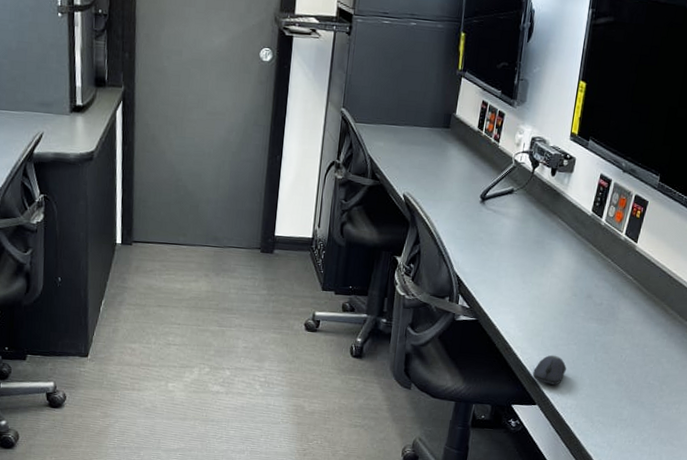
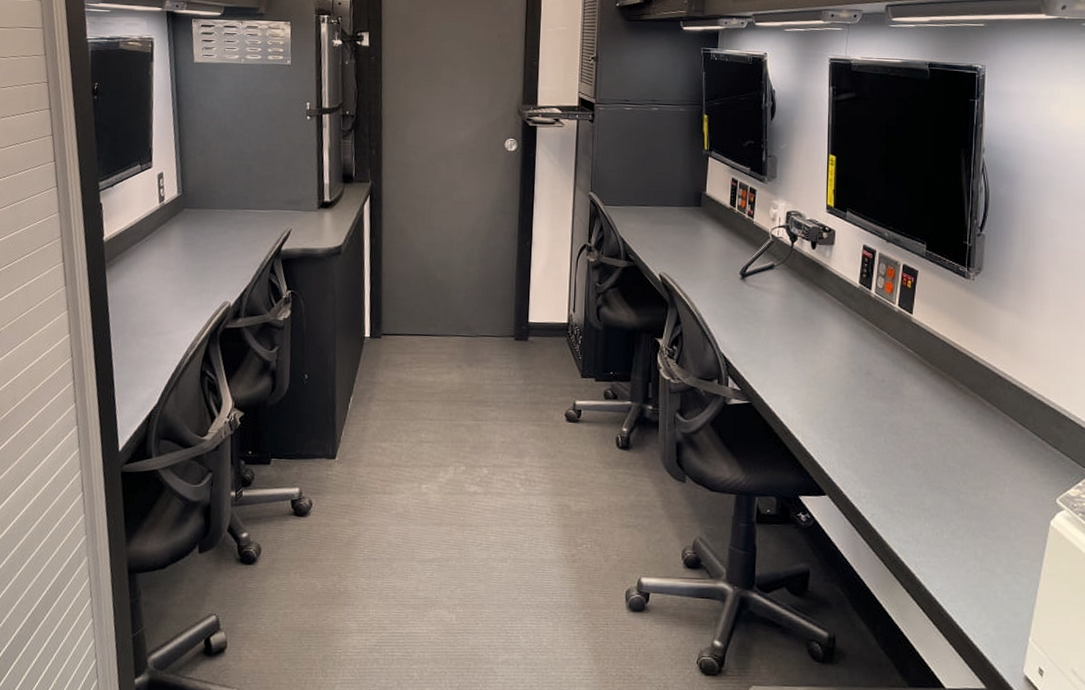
computer mouse: present [533,354,567,385] -> none [818,438,854,472]

